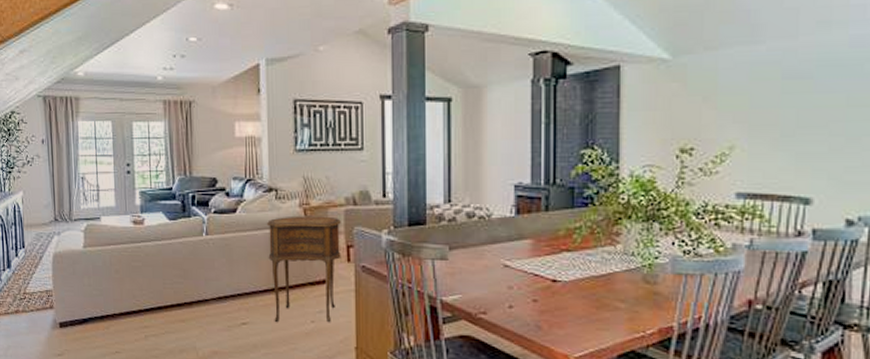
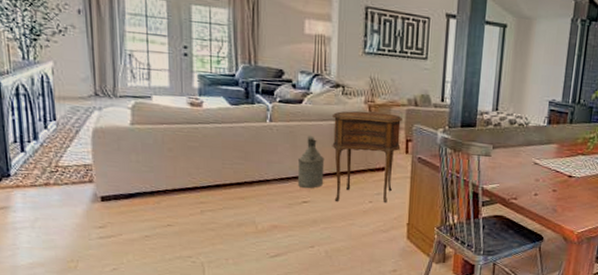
watering can: none [234,248,262,308] -> present [297,136,325,189]

